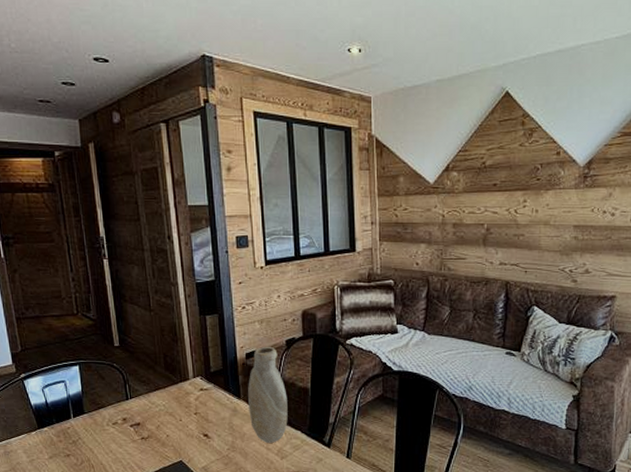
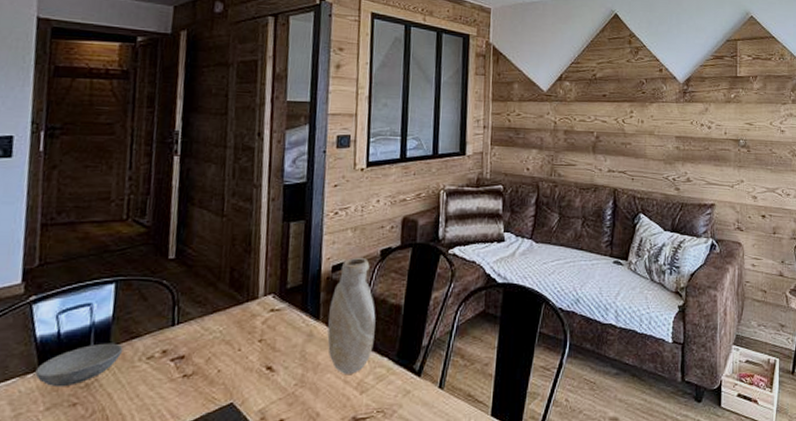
bowl: none [36,411,94,443] -> present [35,343,123,387]

